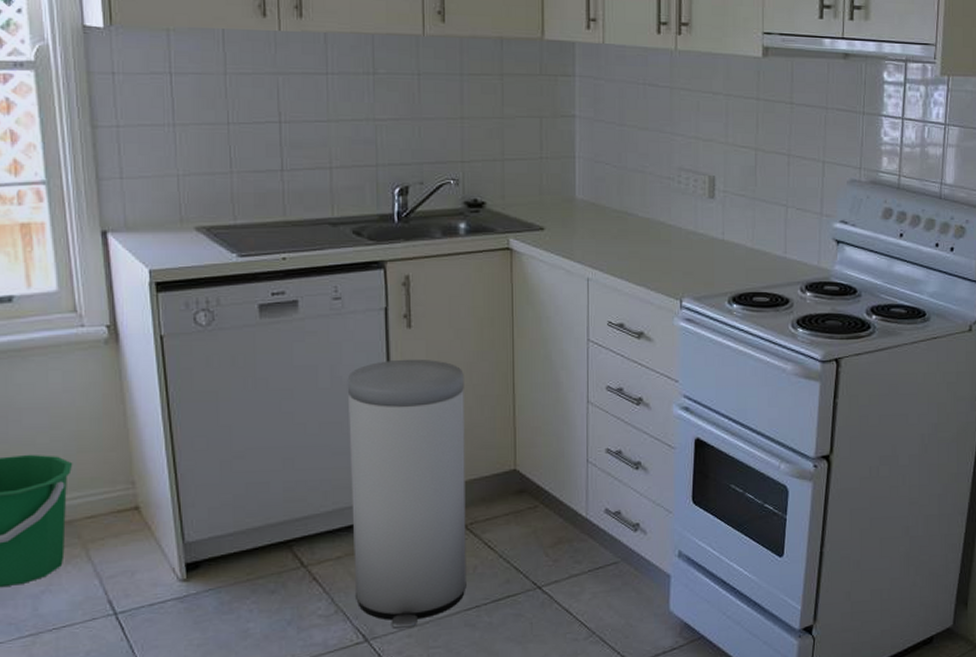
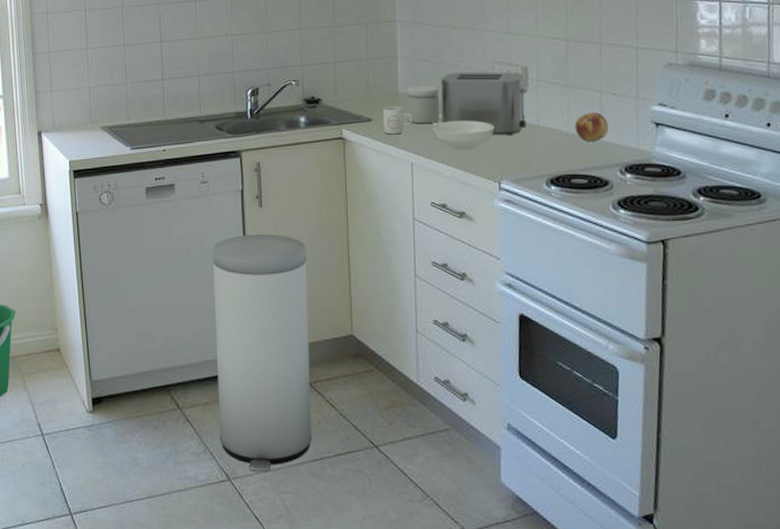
mug: none [556,213,590,246] -> present [382,106,412,135]
jar: none [584,192,621,235] -> present [406,85,440,124]
bowl: none [610,233,678,265] -> present [431,121,494,150]
toaster: none [622,179,715,250] -> present [440,71,528,136]
fruit: none [760,228,792,259] -> present [575,112,608,143]

